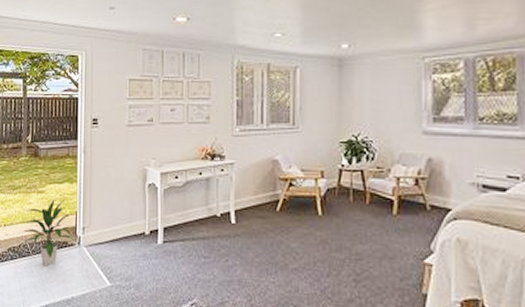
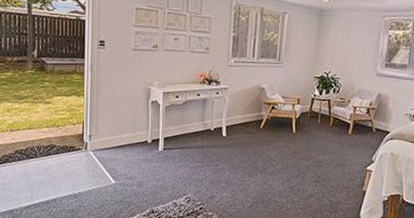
indoor plant: present [22,199,73,266] -> none [29,109,80,167]

